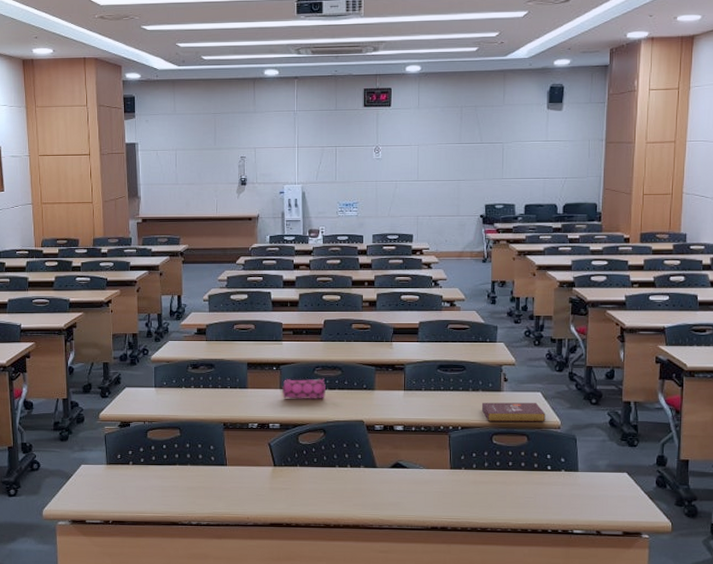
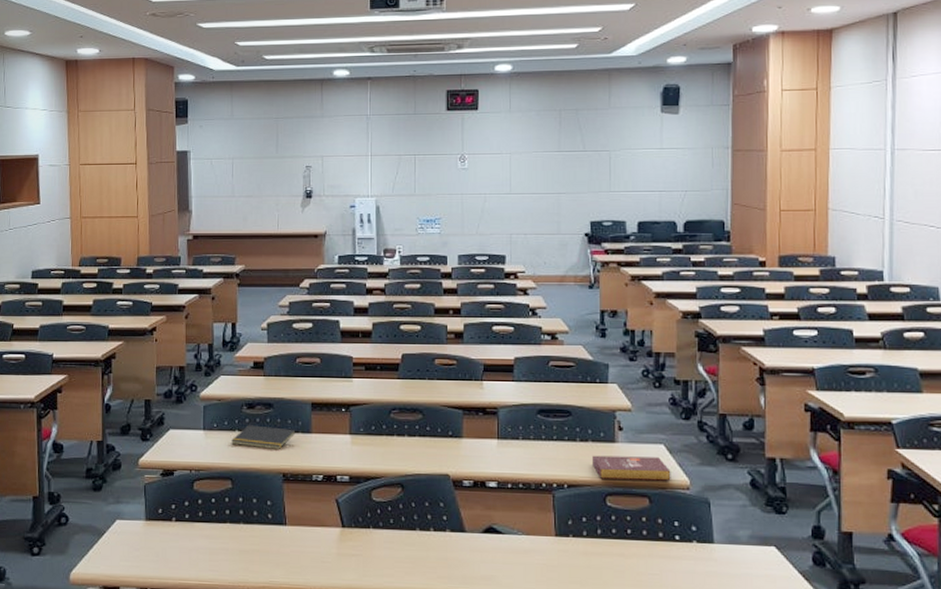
notepad: none [179,383,234,402] -> present [231,425,296,449]
pencil case: present [282,378,326,399] -> none [353,423,404,448]

